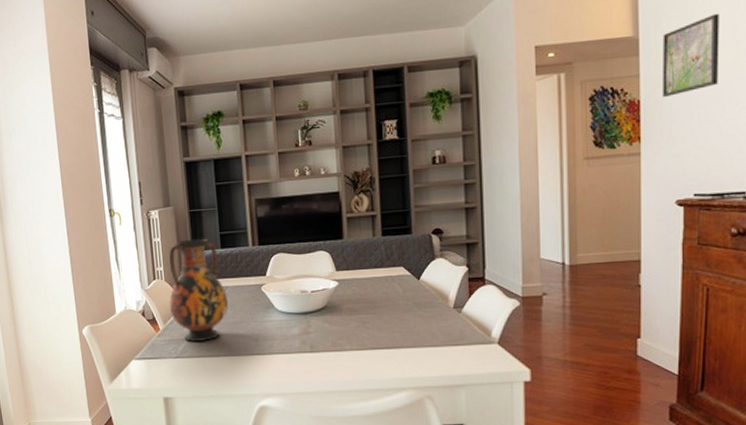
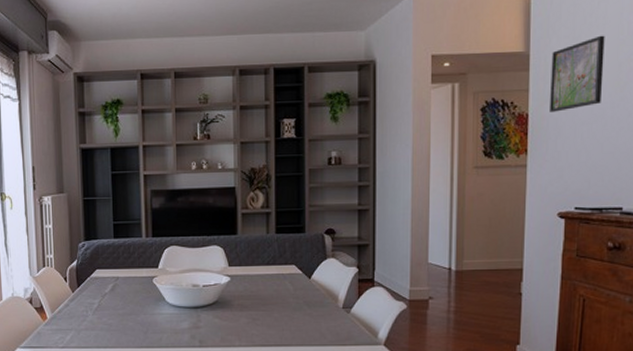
vase: present [169,238,228,342] -> none [58,227,118,332]

